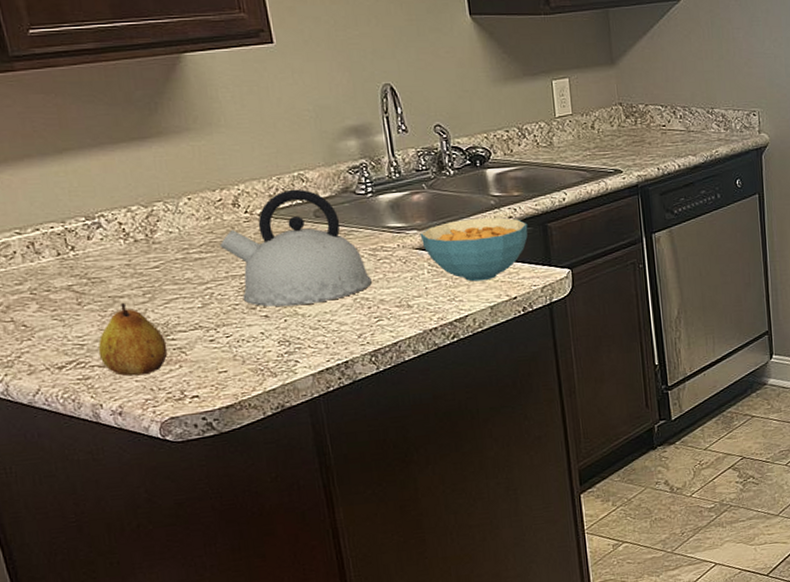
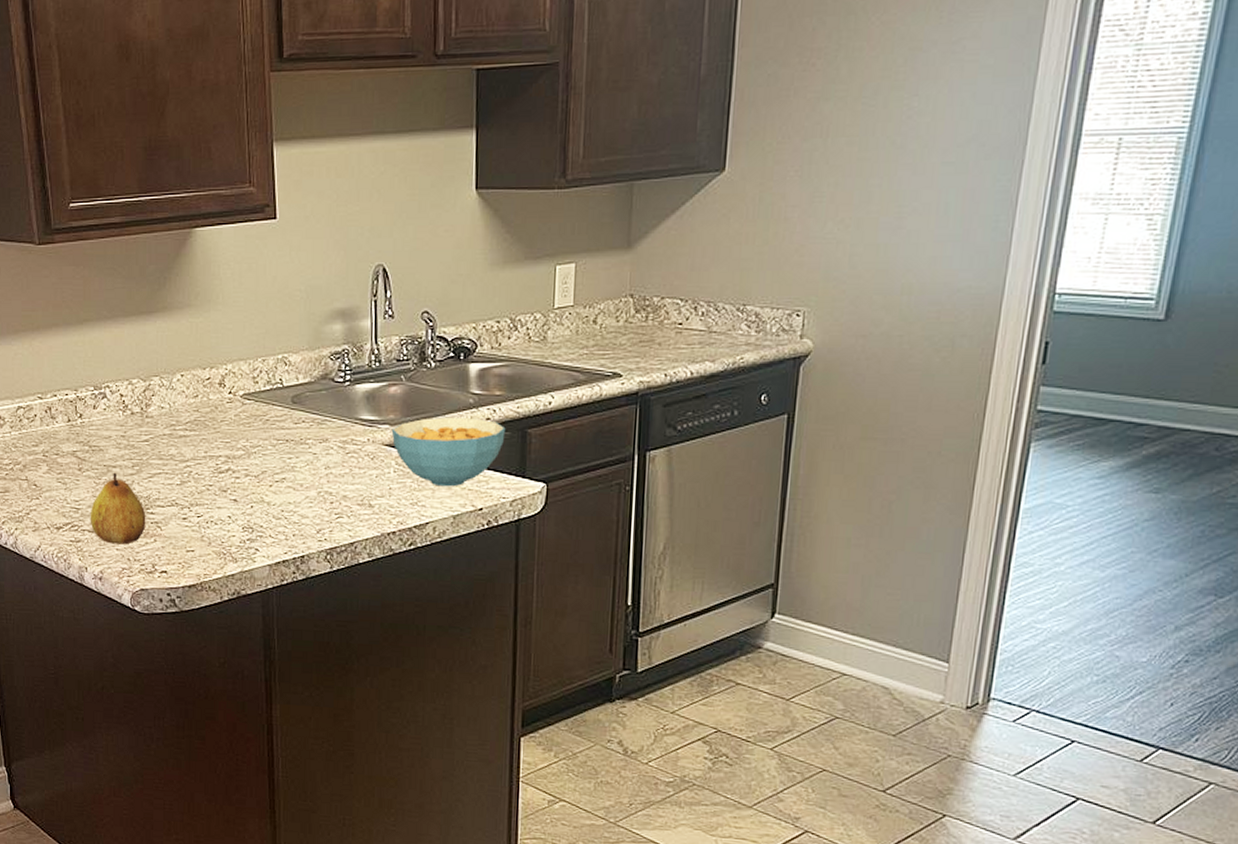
kettle: present [219,189,372,307] -> none [202,372,337,493]

